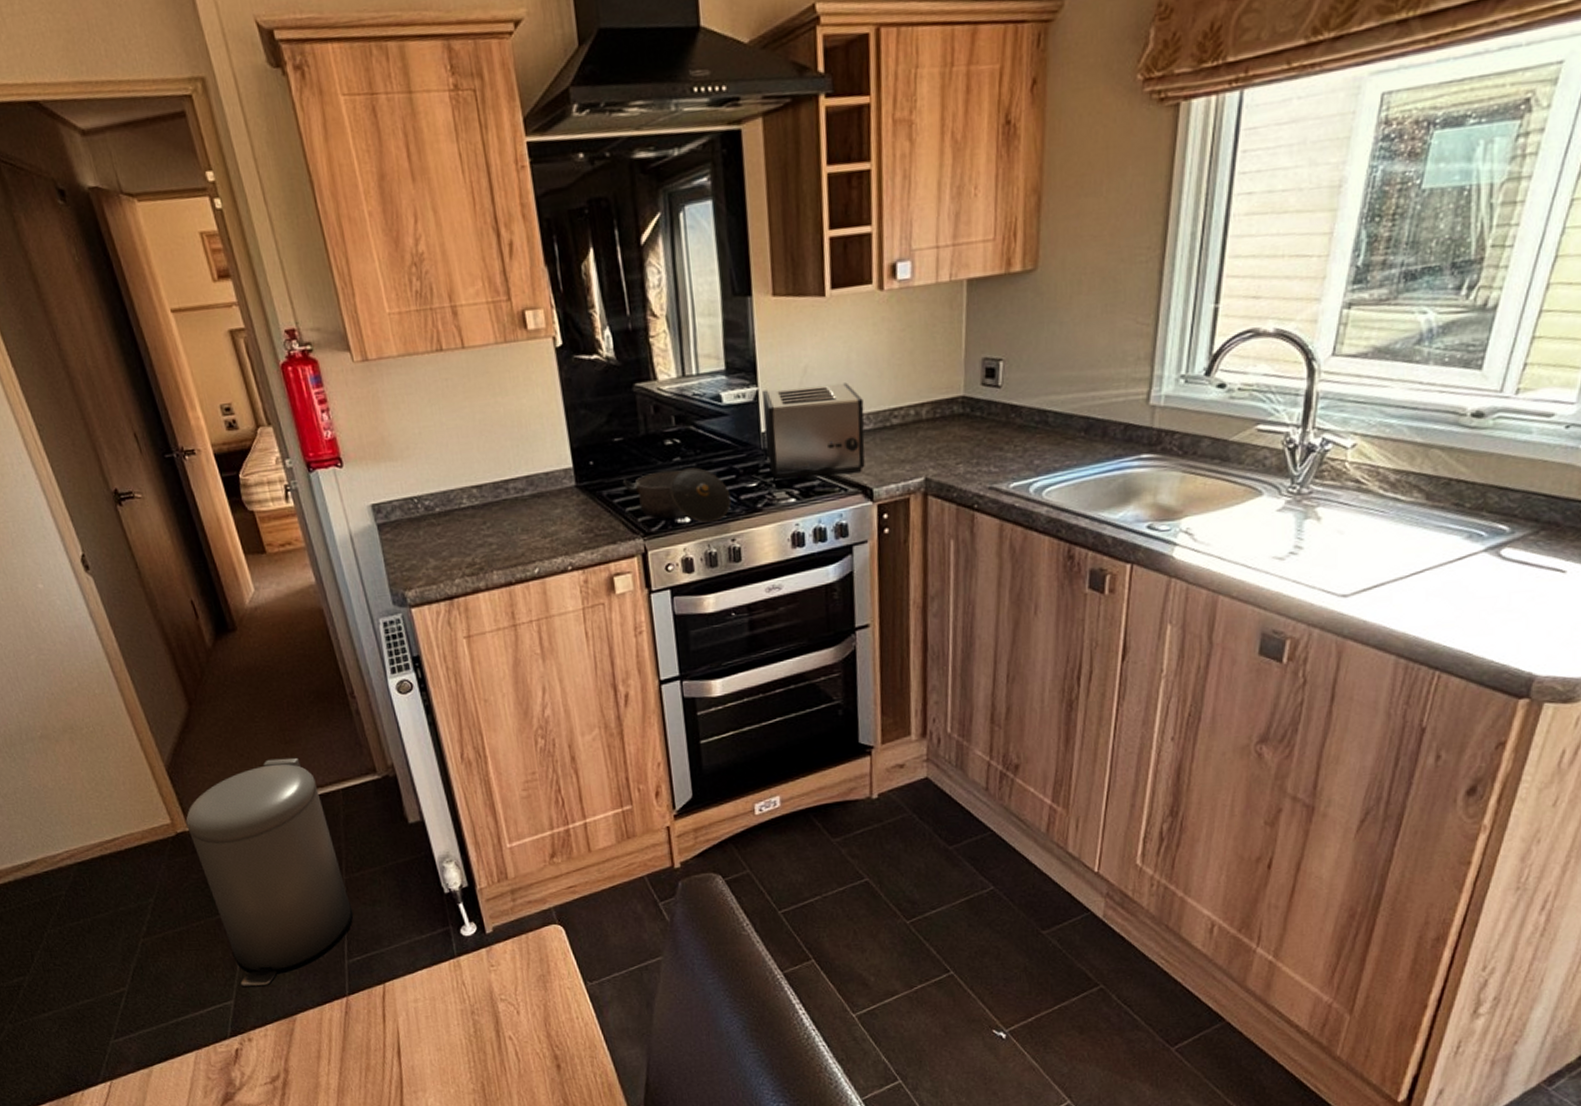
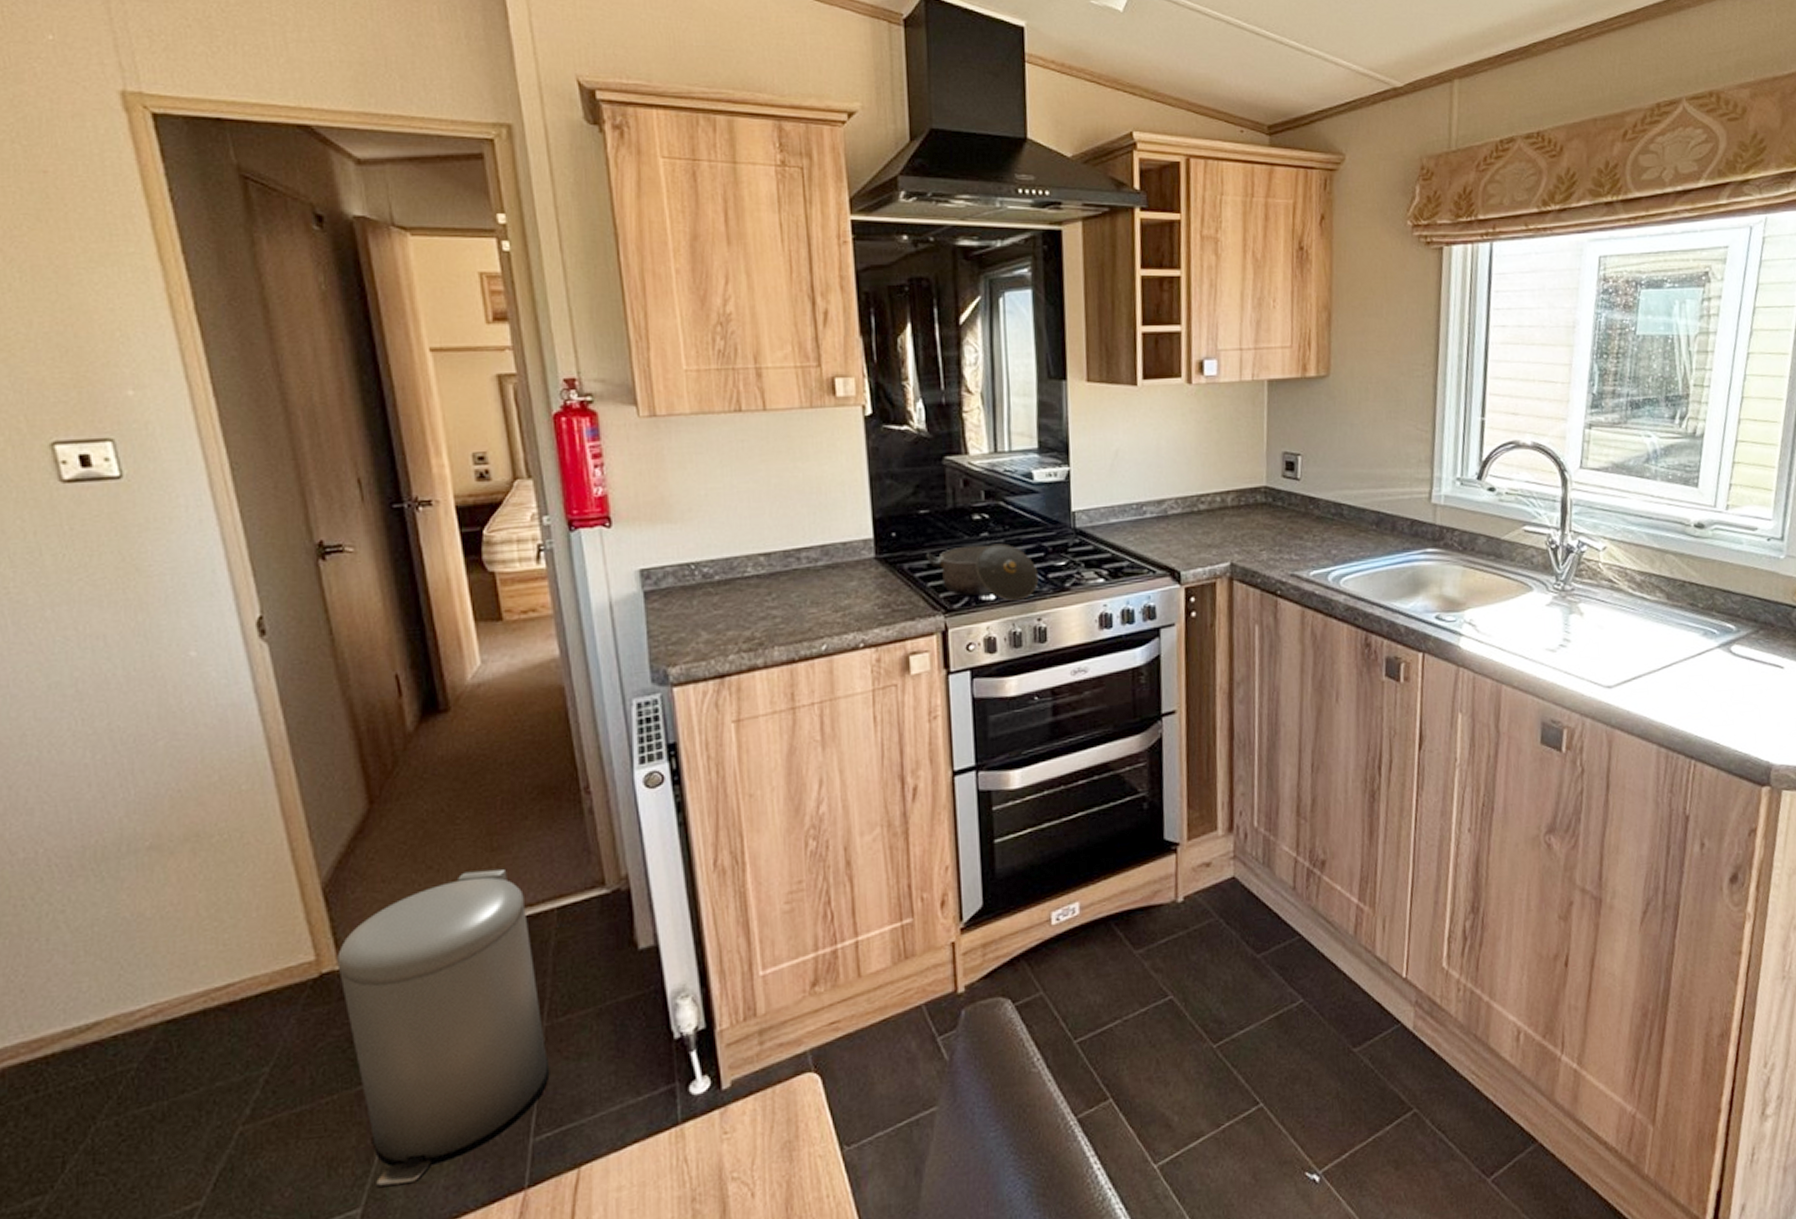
toaster: present [762,382,865,480] -> none [1073,467,1173,560]

